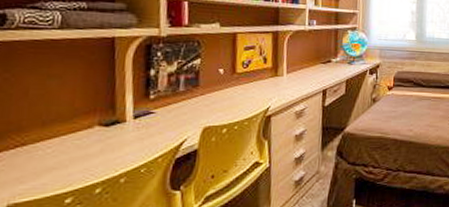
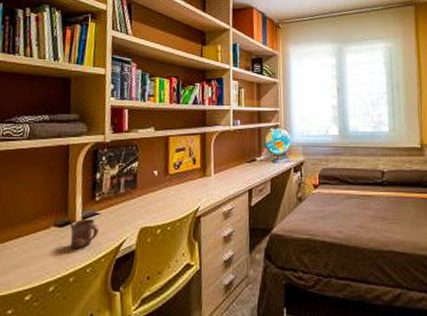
mug: none [119,118,154,148] -> present [70,219,99,248]

